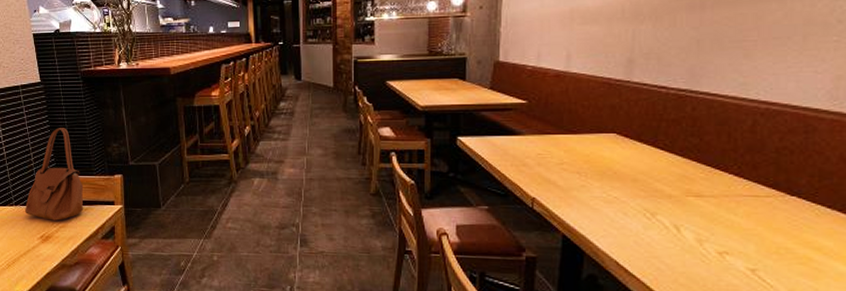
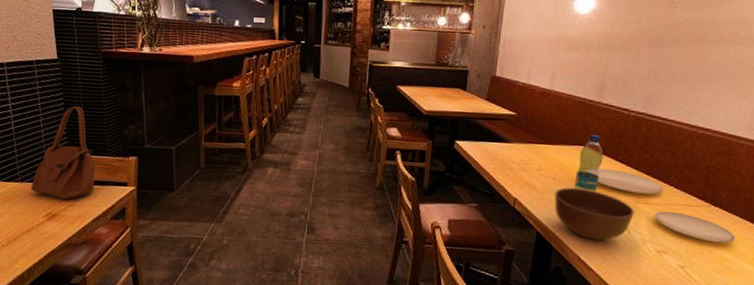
bowl: none [582,183,684,243] -> present [554,188,634,241]
bottle: none [605,118,639,187] -> present [574,134,604,193]
plate: none [634,158,721,185] -> present [597,168,664,195]
plate: none [710,204,824,240] -> present [654,211,736,244]

